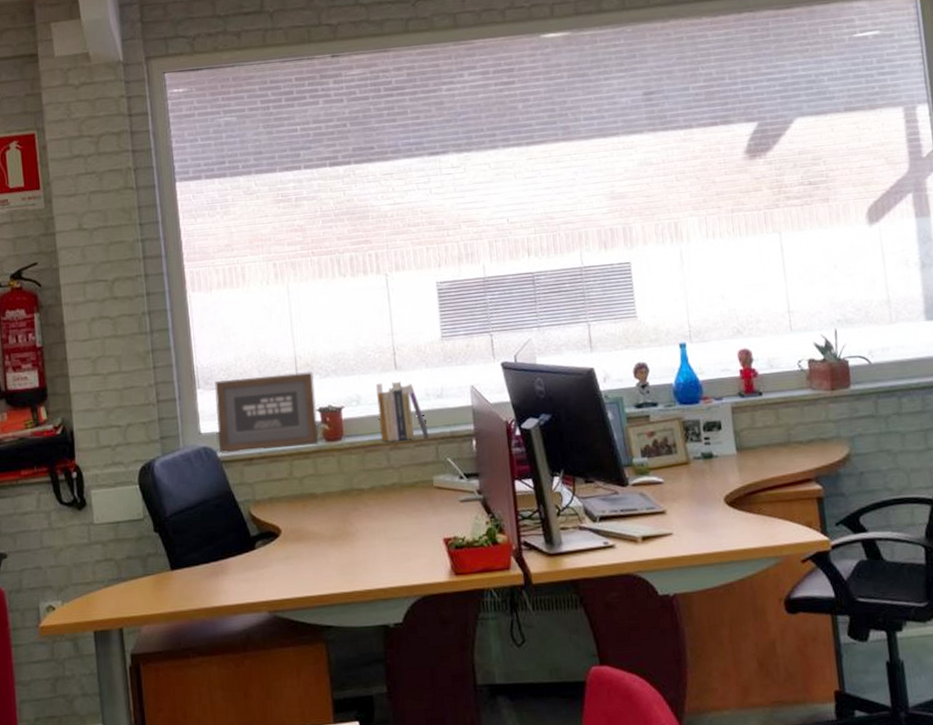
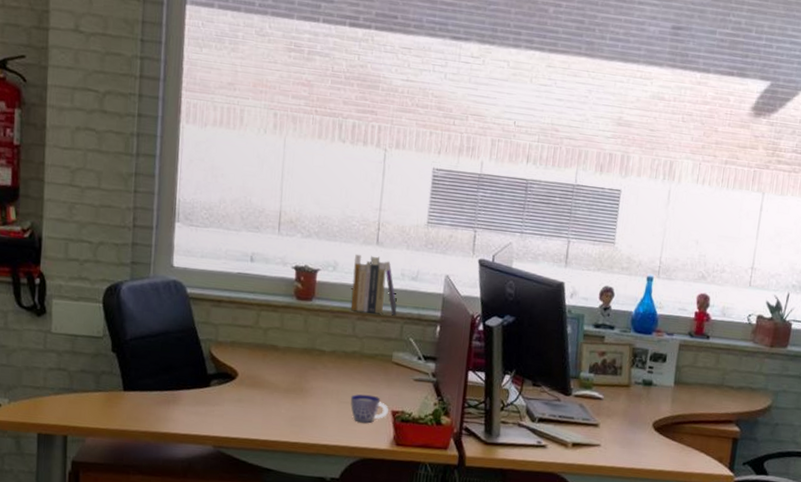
picture frame: present [214,371,319,454] -> none [190,218,295,301]
cup: none [398,526,440,558] -> present [350,394,389,423]

